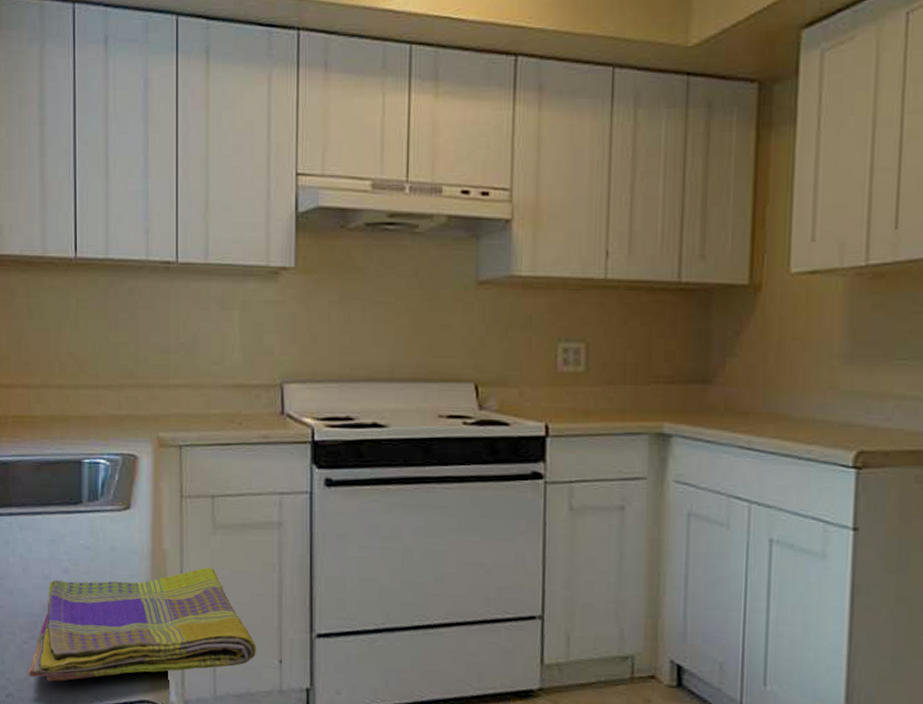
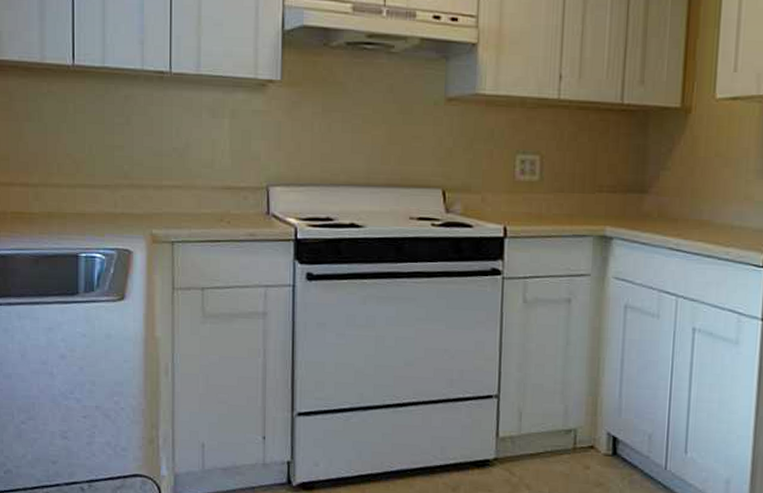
dish towel: present [27,567,256,682] -> none [25,353,242,459]

